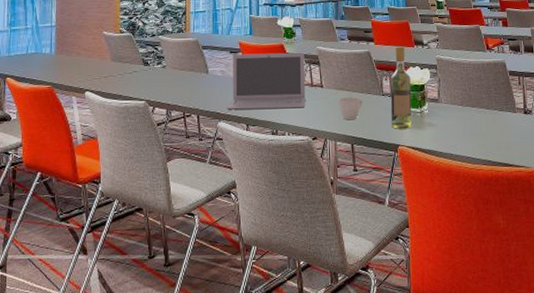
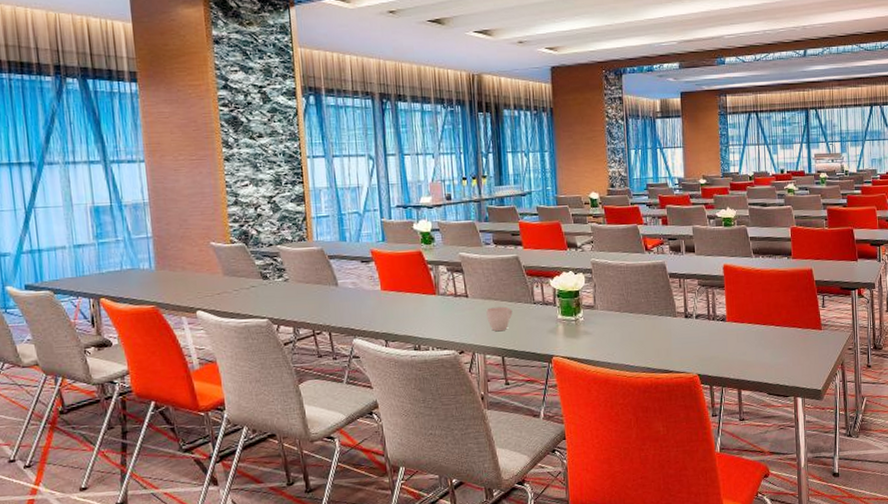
laptop: present [226,52,306,110] -> none [361,260,450,325]
bottle: present [390,46,412,129] -> none [542,250,566,339]

